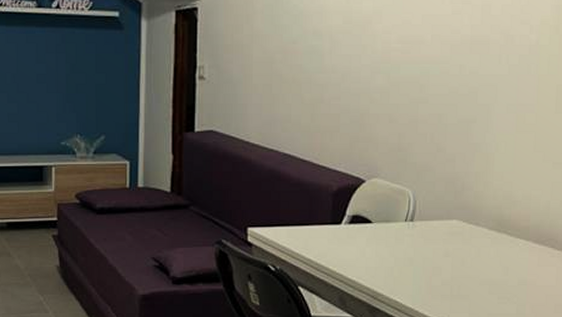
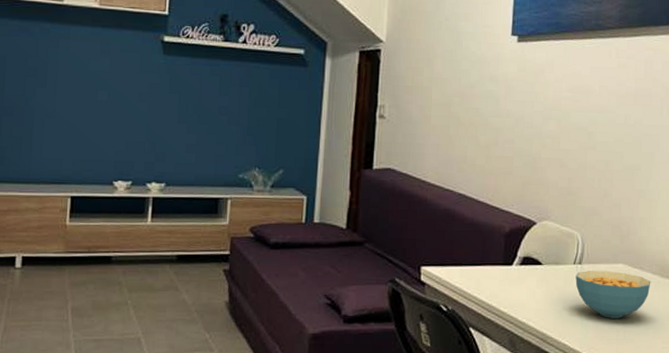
cereal bowl: none [407,228,487,275] -> present [575,271,651,319]

